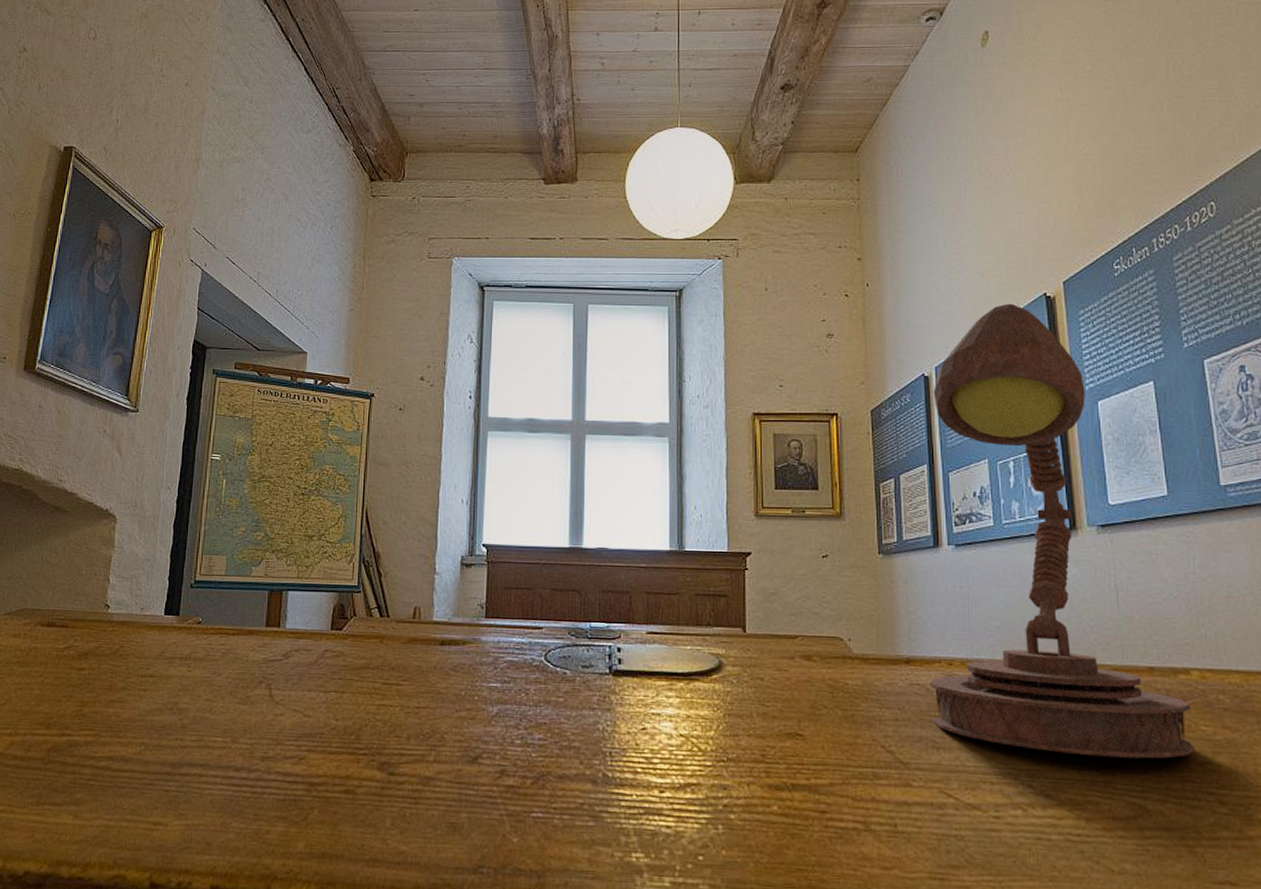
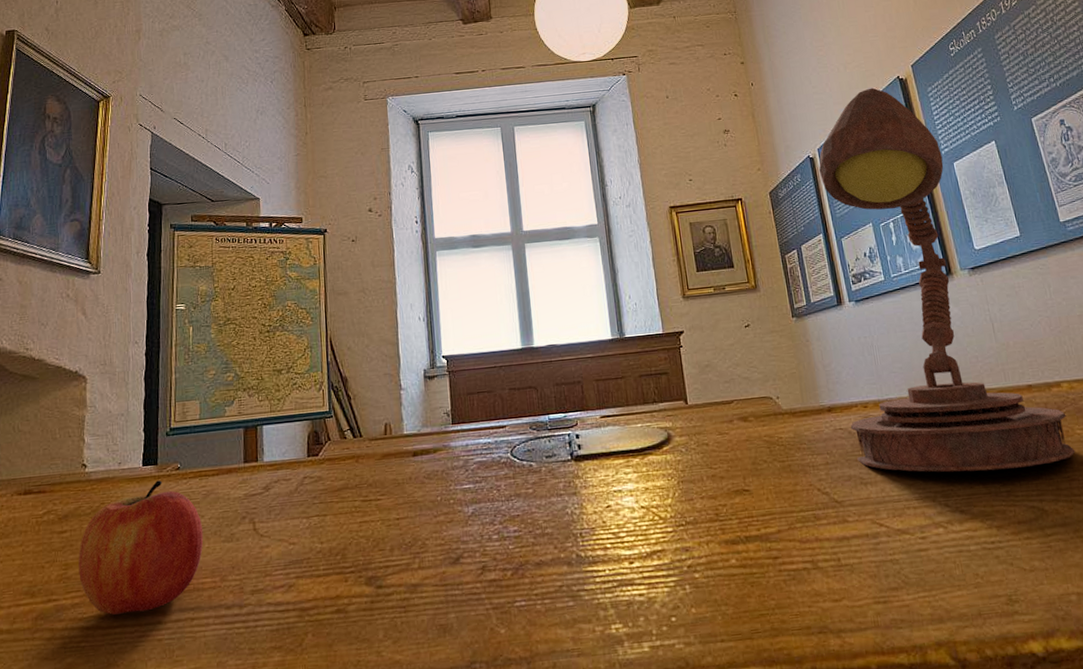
apple: none [93,631,219,760] -> present [78,480,204,615]

